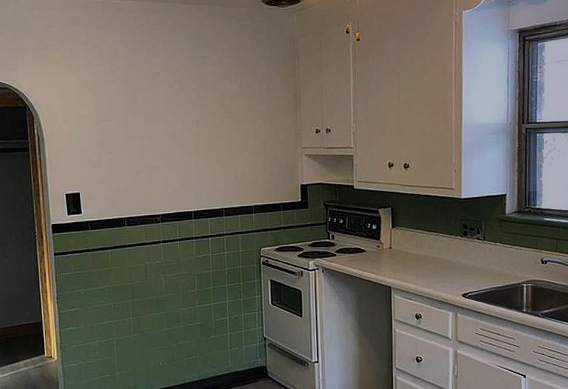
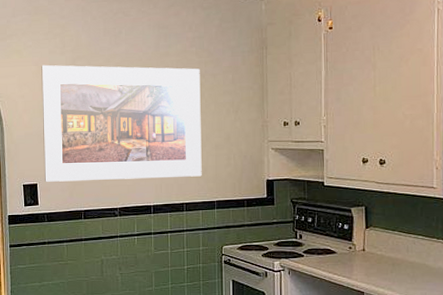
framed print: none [80,75,240,191] -> present [41,65,202,182]

